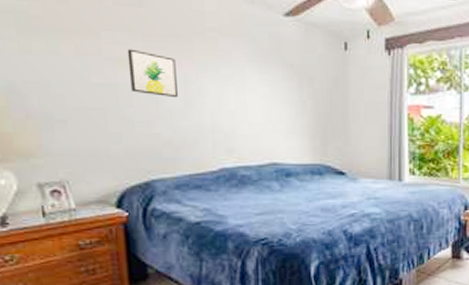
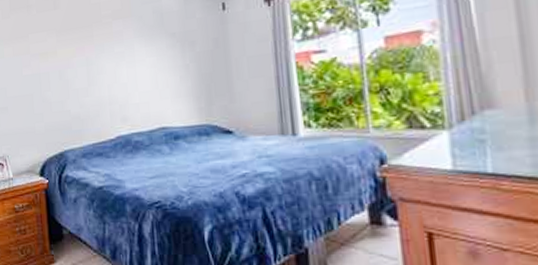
wall art: present [127,48,178,98] -> none [46,44,82,79]

